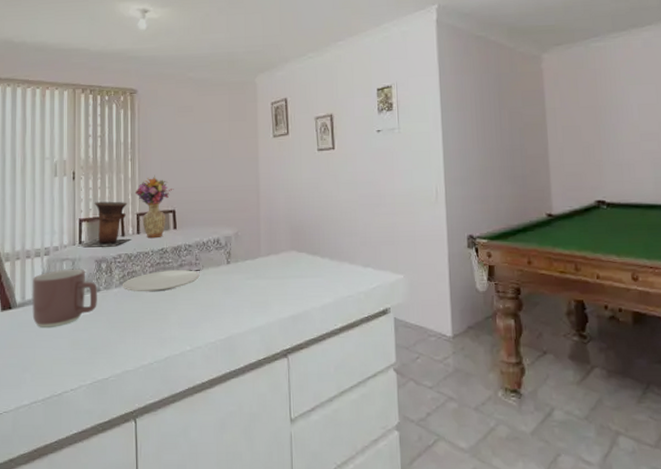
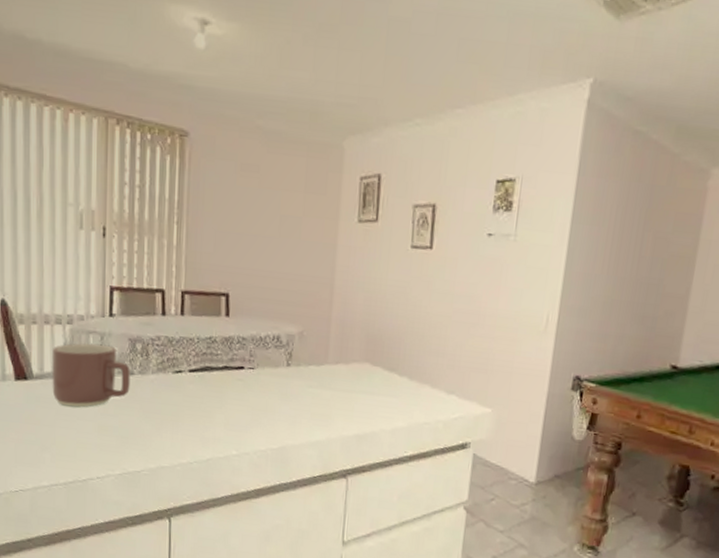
vase: present [76,201,132,248] -> none [106,268,175,327]
plate: present [122,269,200,292] -> none [160,362,254,386]
flower arrangement: present [134,175,174,239] -> none [180,246,229,324]

